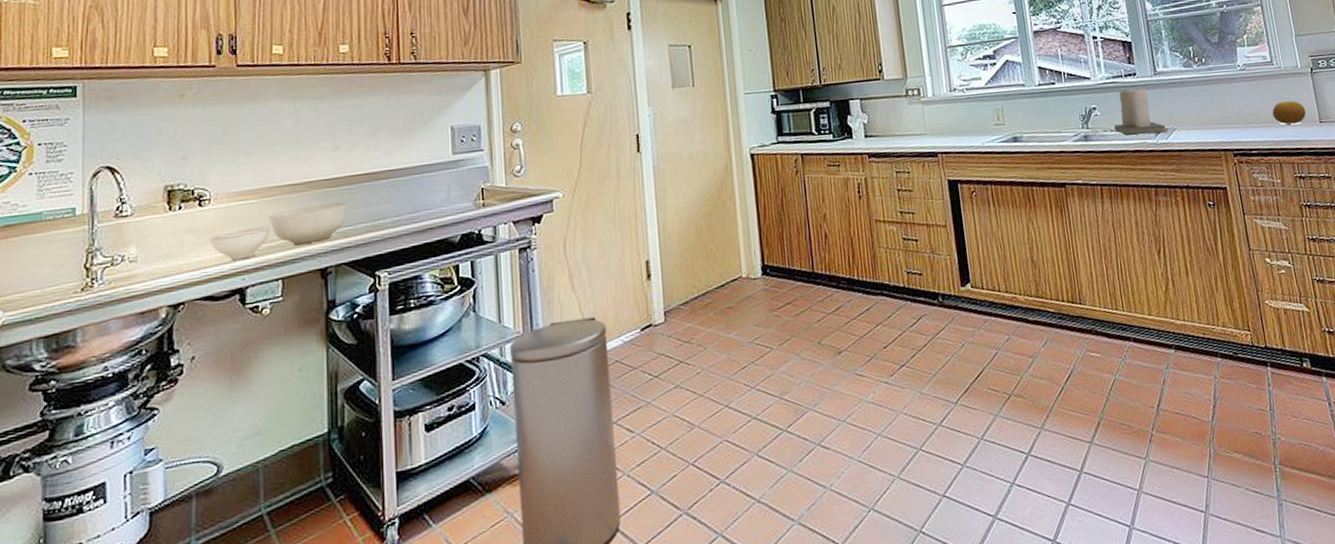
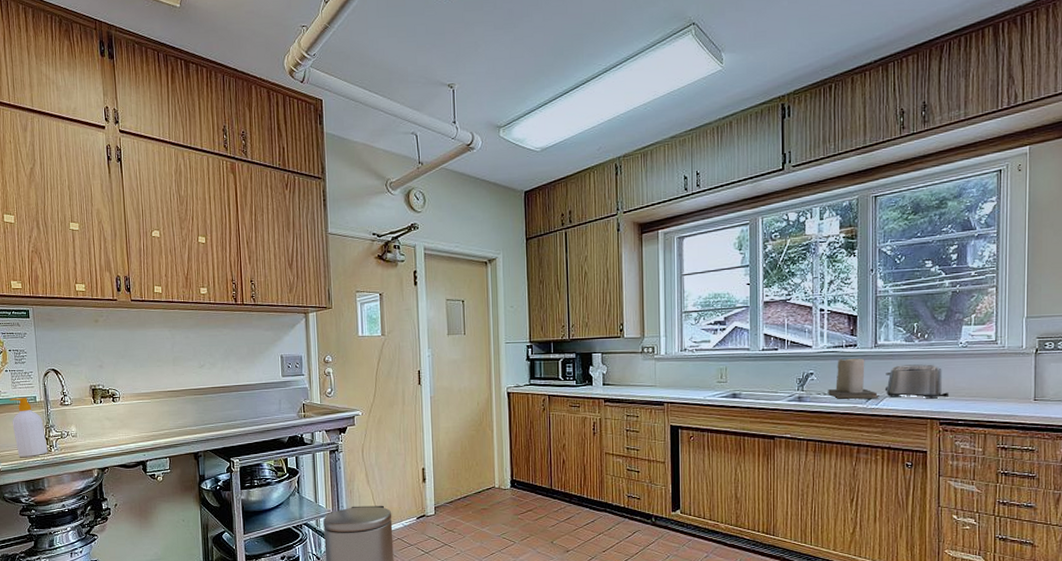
soap bottle: none [30,209,87,302] -> present [9,397,48,458]
bowl: present [209,225,270,261] -> none [121,418,160,442]
bowl: present [268,202,347,246] -> none [158,406,210,435]
toaster: none [1170,89,1238,130] -> present [884,364,950,399]
fruit: present [1272,101,1307,125] -> none [986,379,1022,400]

